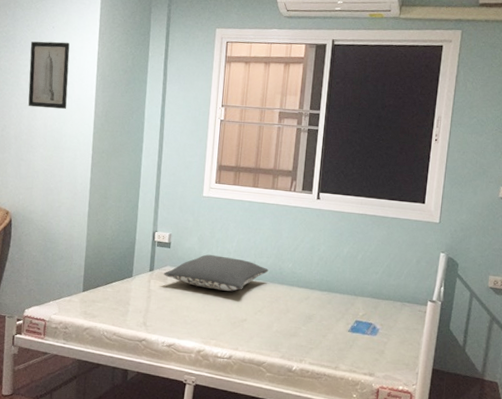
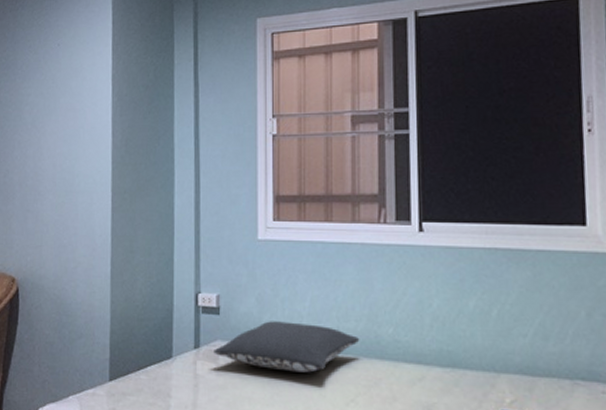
wall art: present [28,41,70,109] -> none [33,60,79,144]

